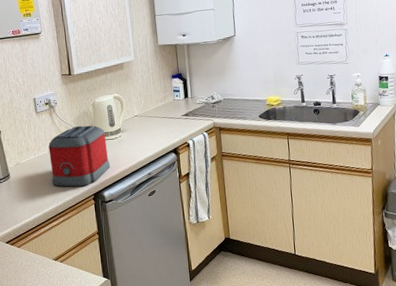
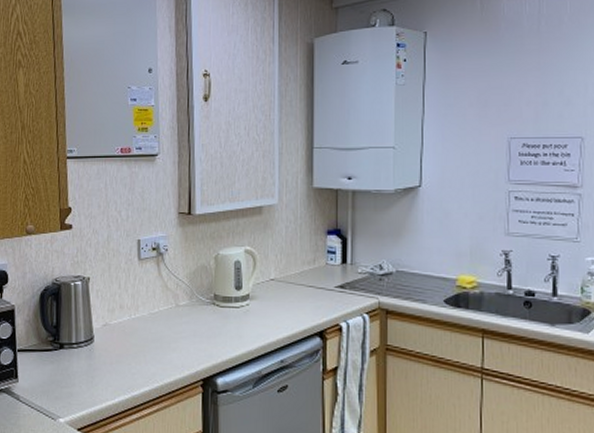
toaster: present [48,125,111,187] -> none [148,284,230,367]

